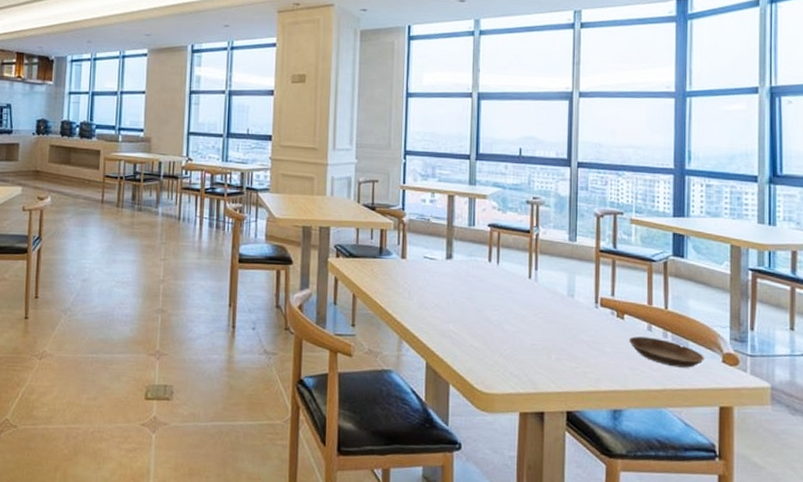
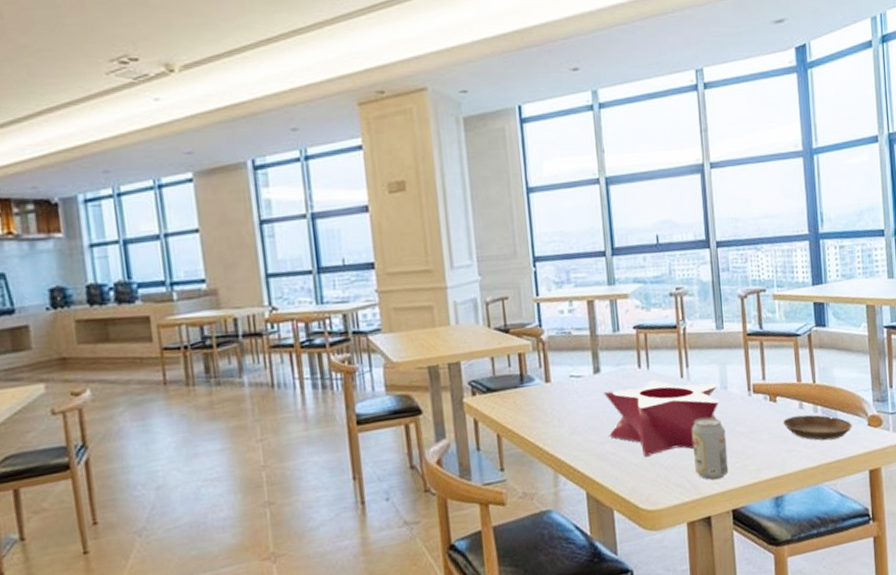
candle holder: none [452,275,566,345] -> present [604,380,720,457]
beverage can: none [533,318,568,380] -> present [692,417,729,480]

